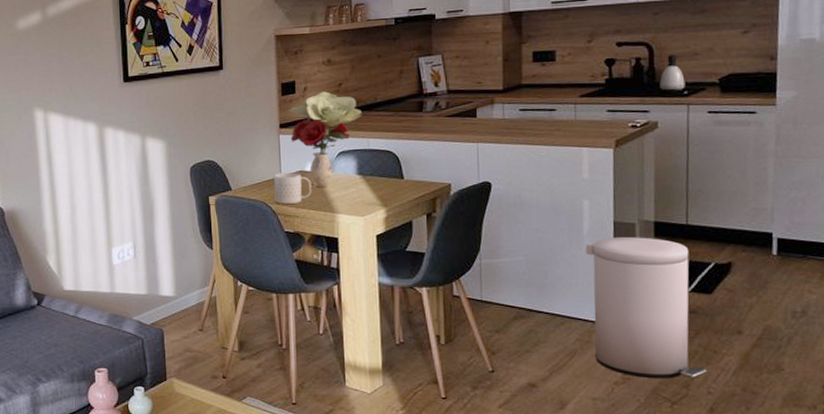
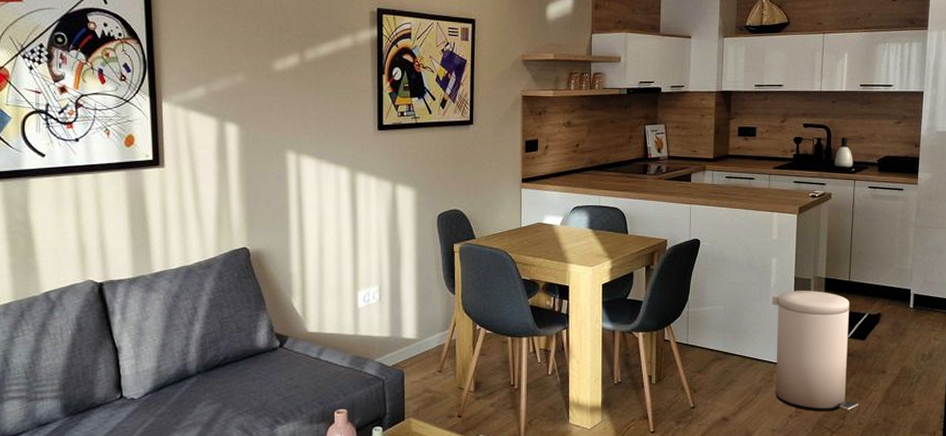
mug: present [273,172,312,204] -> none [513,224,548,253]
flower bouquet: present [289,91,362,189] -> none [531,151,595,240]

